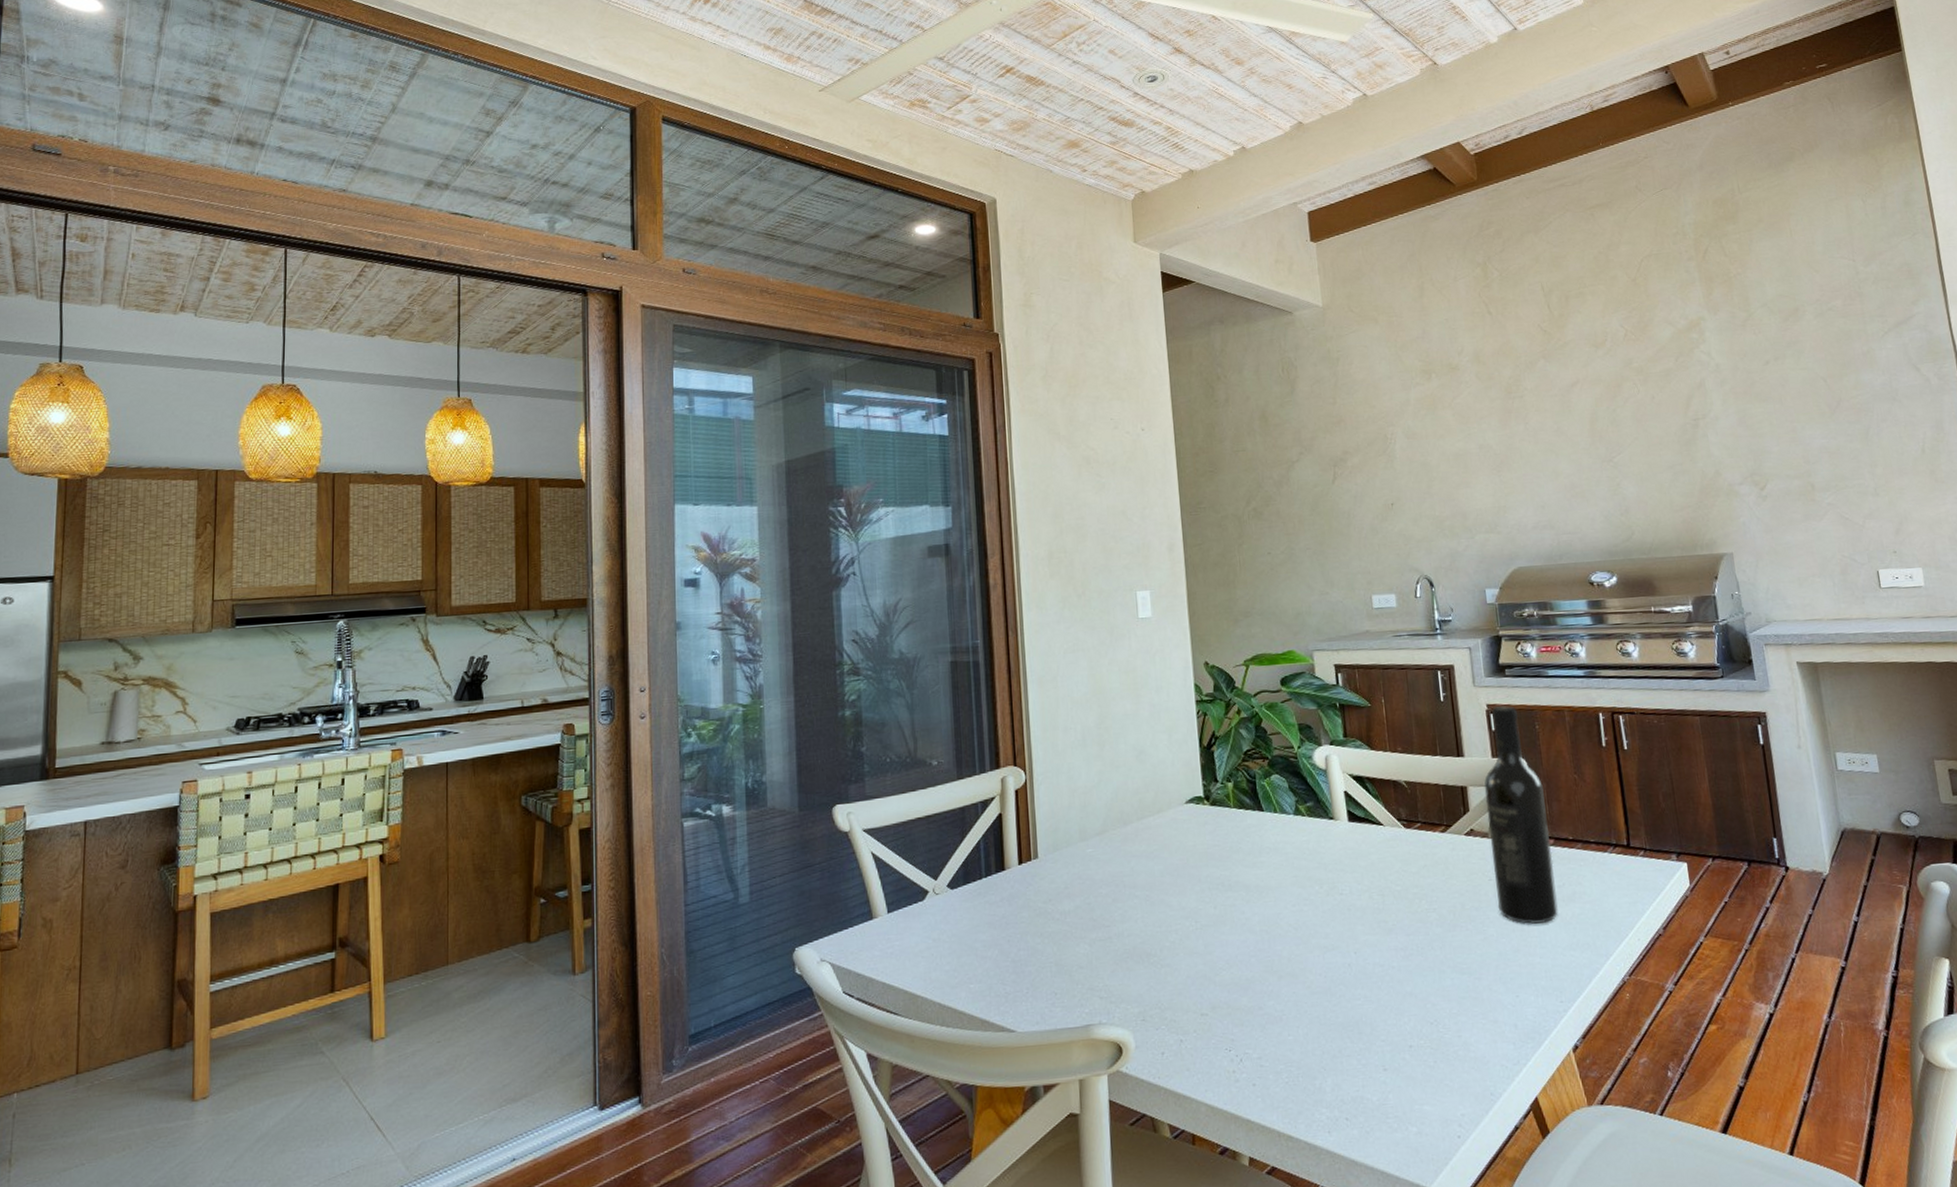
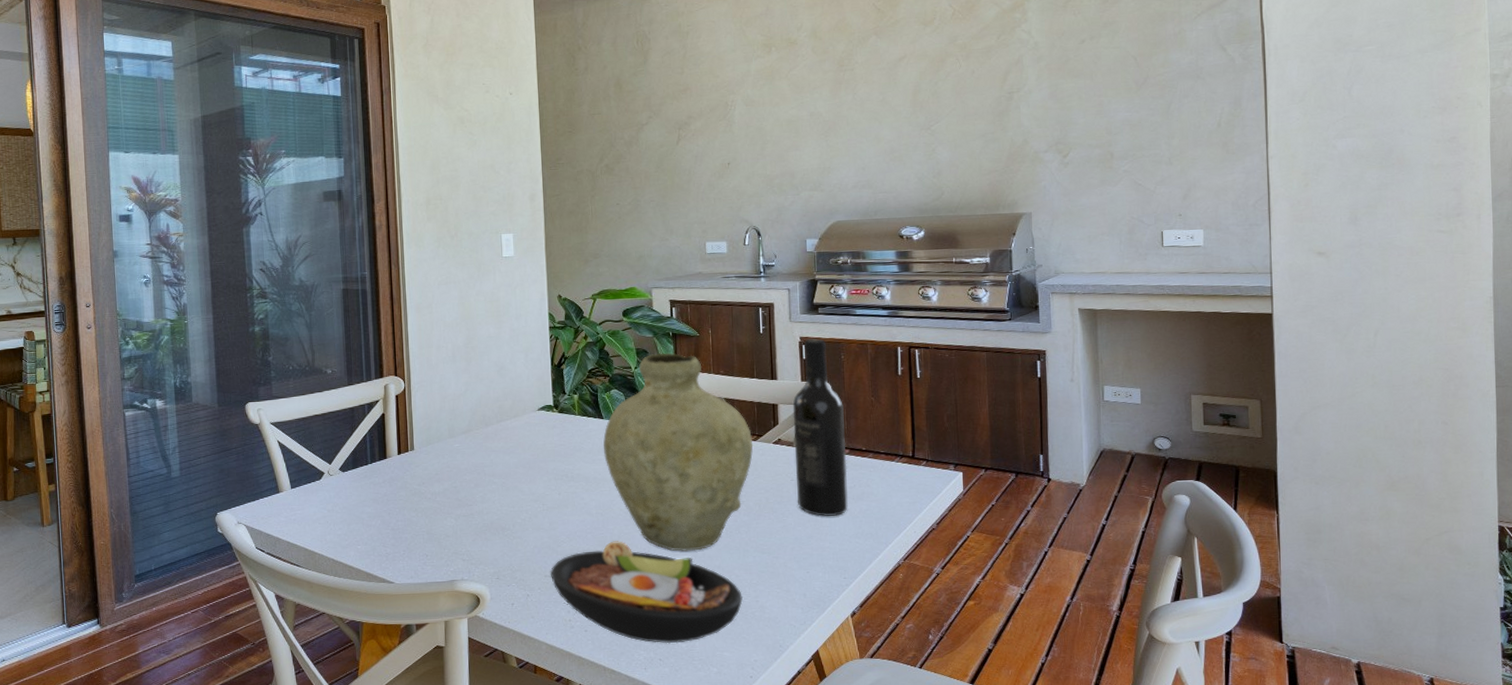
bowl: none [1207,965,1442,1098] -> present [550,541,743,644]
vase: none [1265,727,1442,976] -> present [603,352,753,551]

